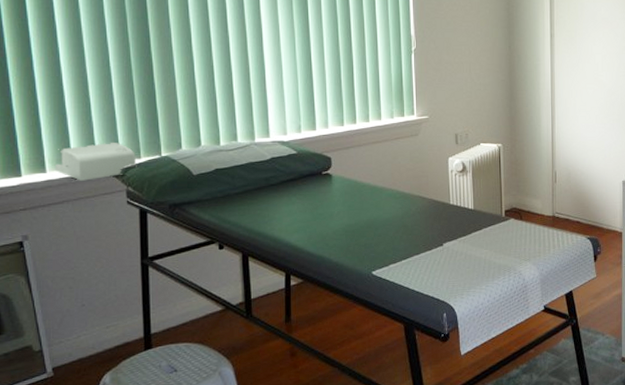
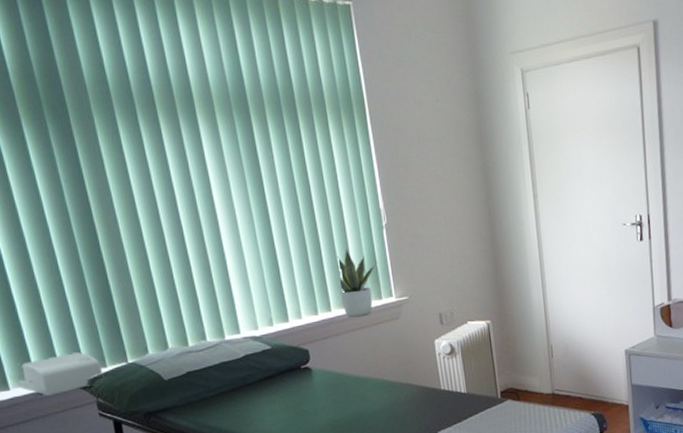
potted plant: none [366,68,404,131] -> present [337,248,378,318]

